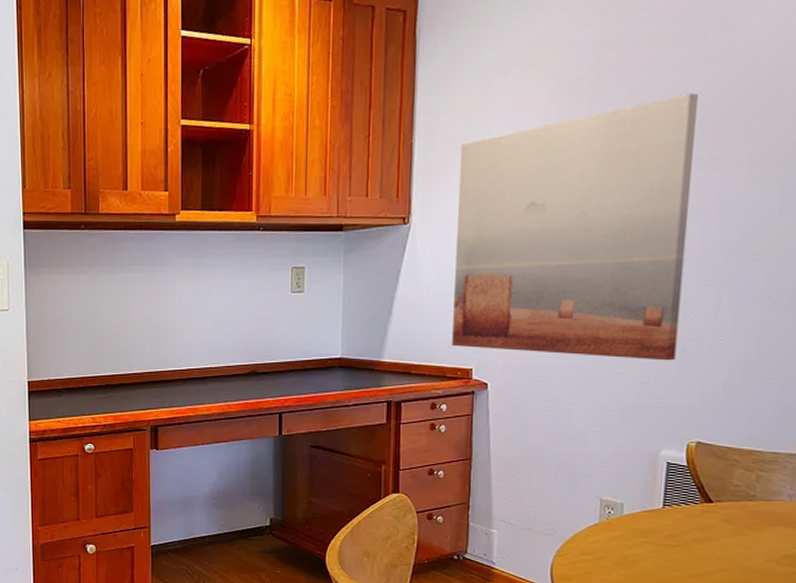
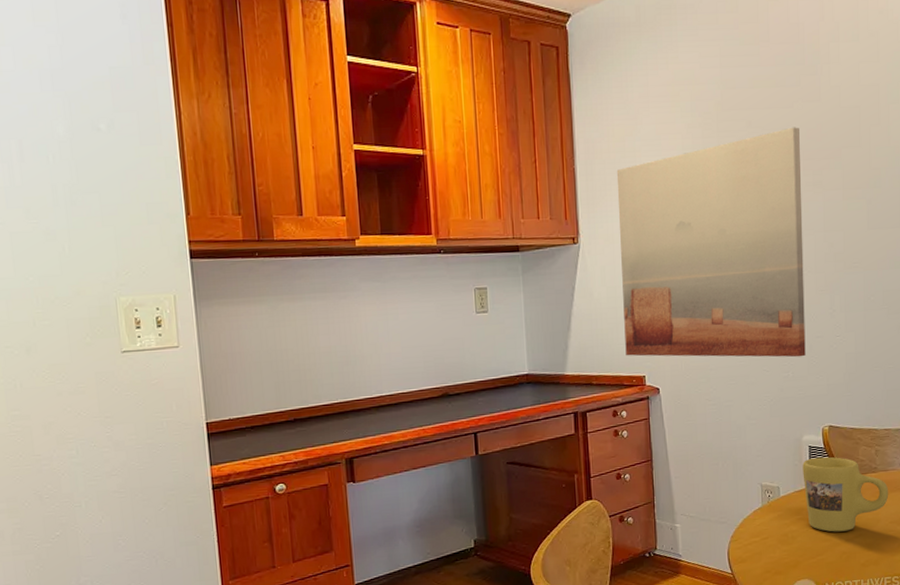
mug: none [655,476,770,563] -> present [802,457,889,532]

